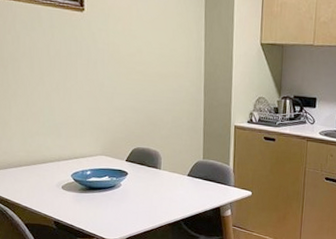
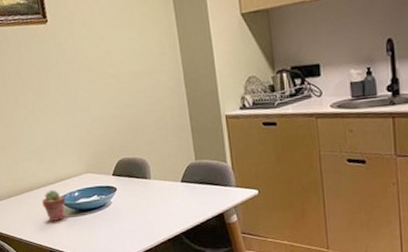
potted succulent: none [53,165,77,195] -> present [42,189,66,221]

